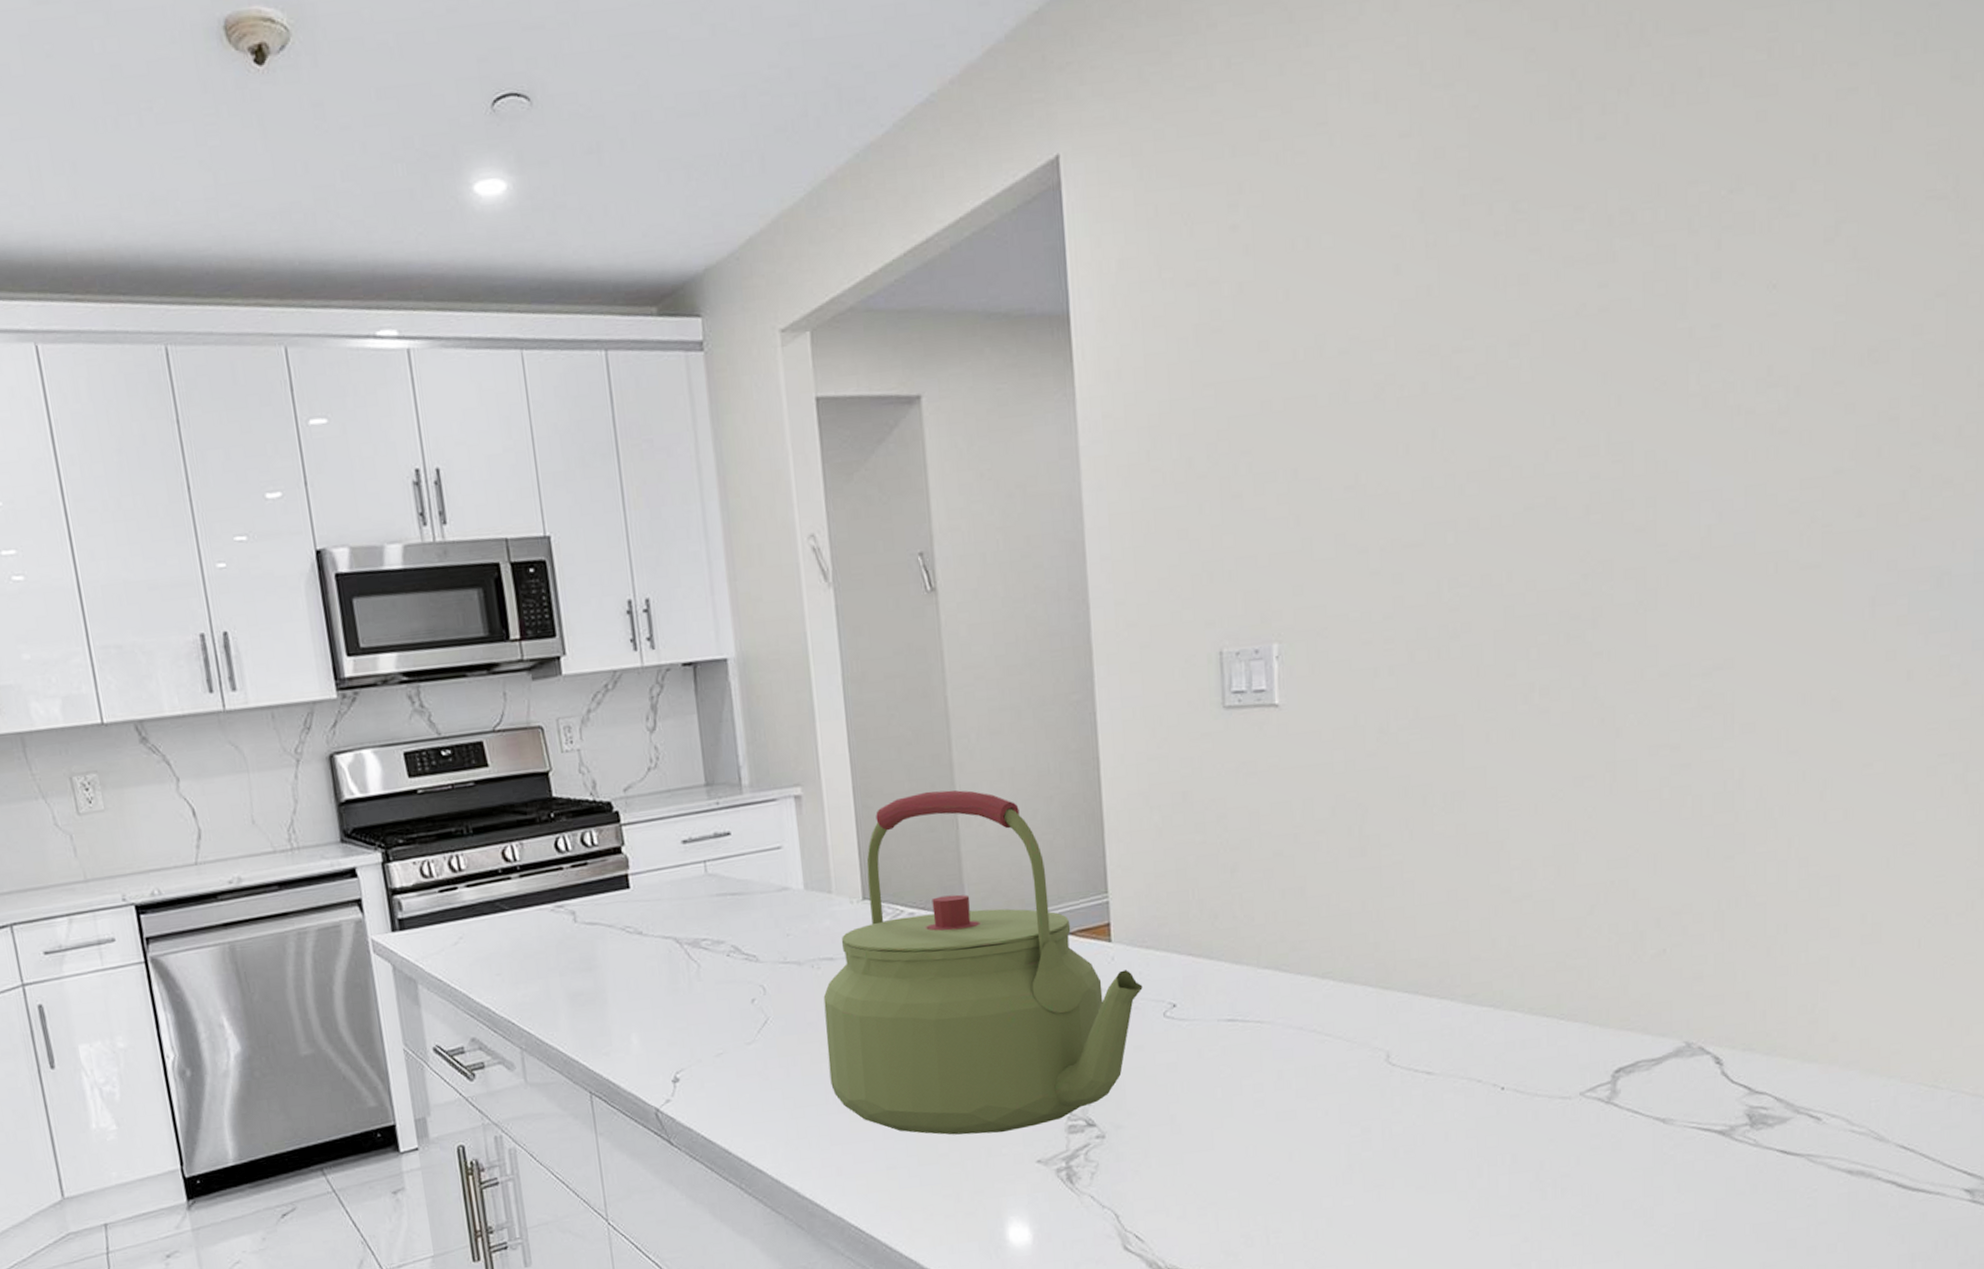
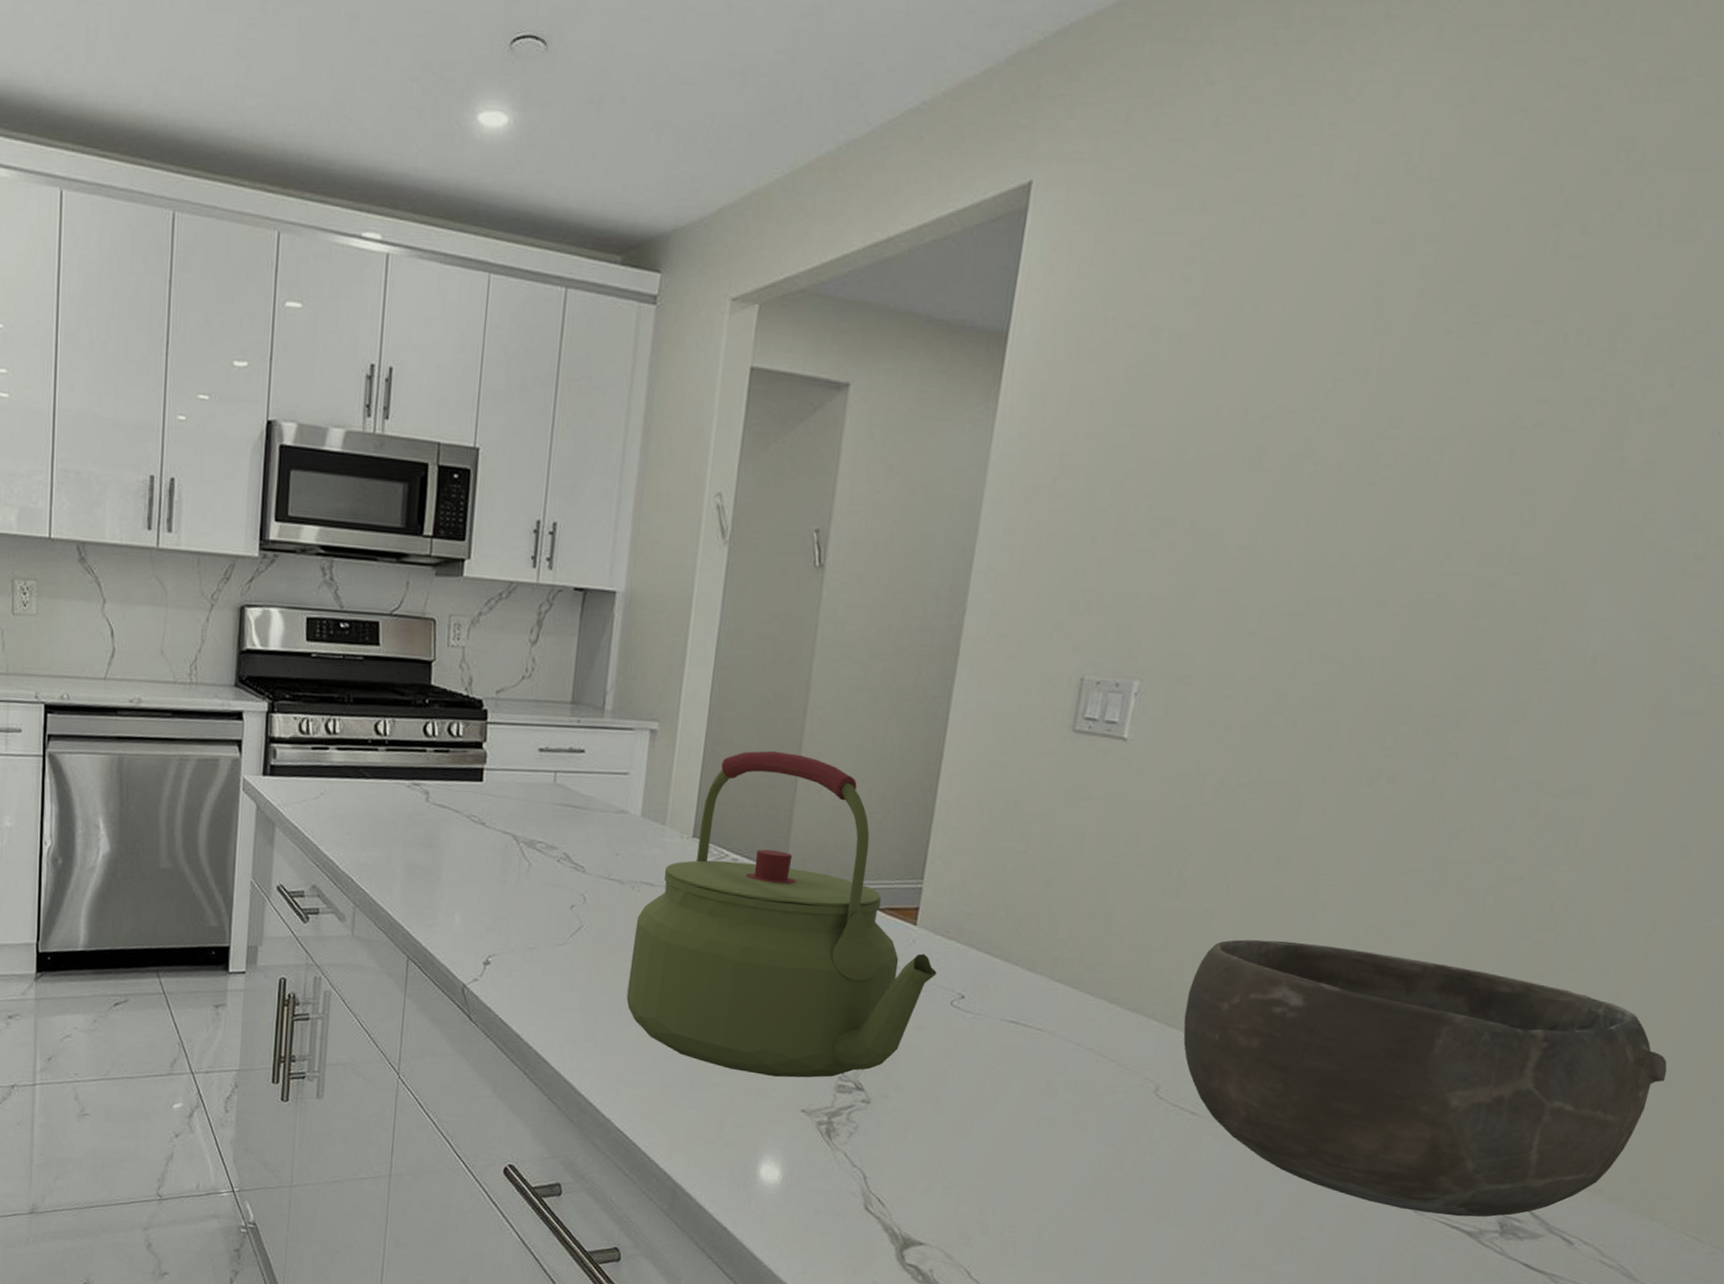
bowl: none [1397,865,1870,1123] -> present [1183,939,1667,1217]

